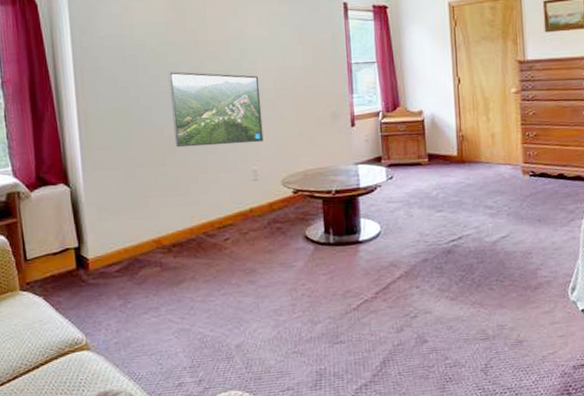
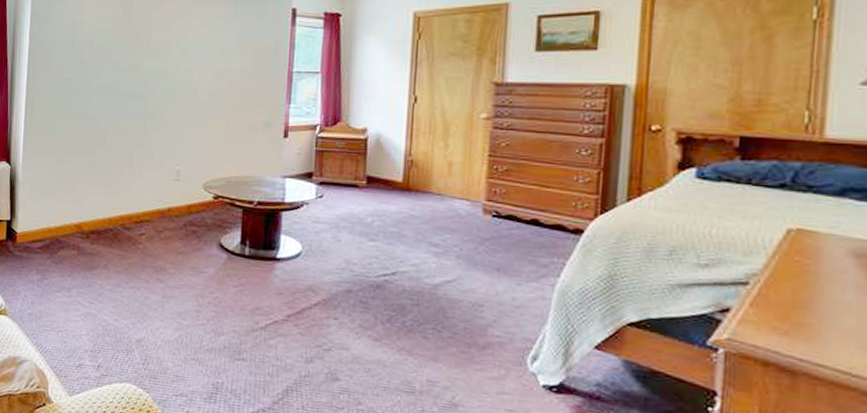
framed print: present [168,71,264,148] -> none [106,68,194,144]

